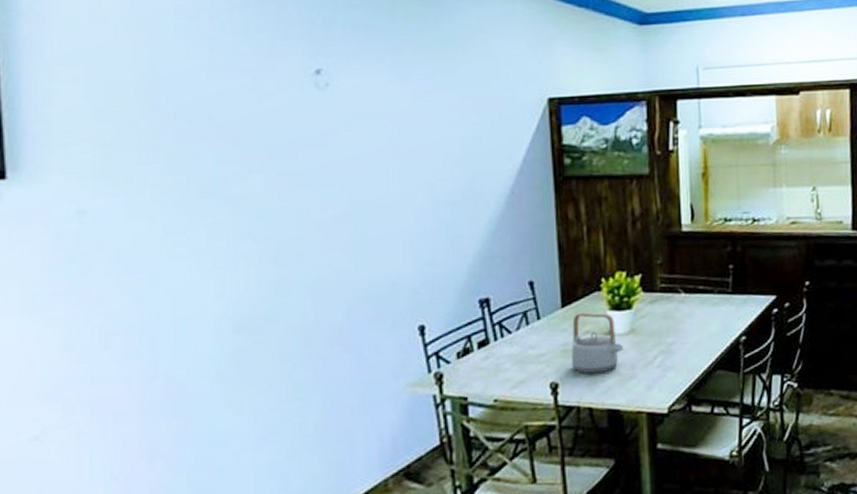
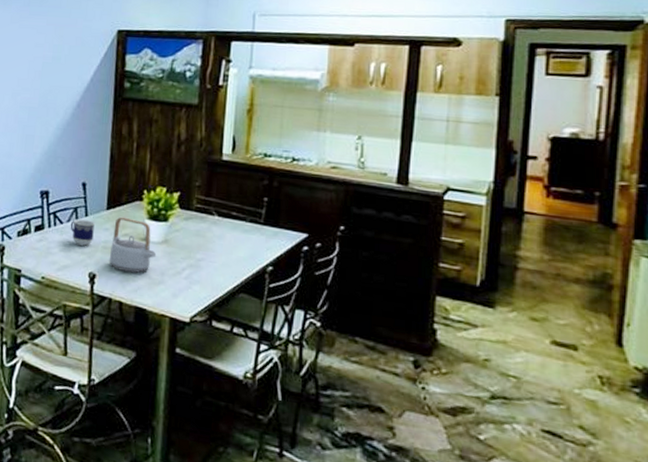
cup: none [520,323,550,354] -> present [70,219,95,246]

